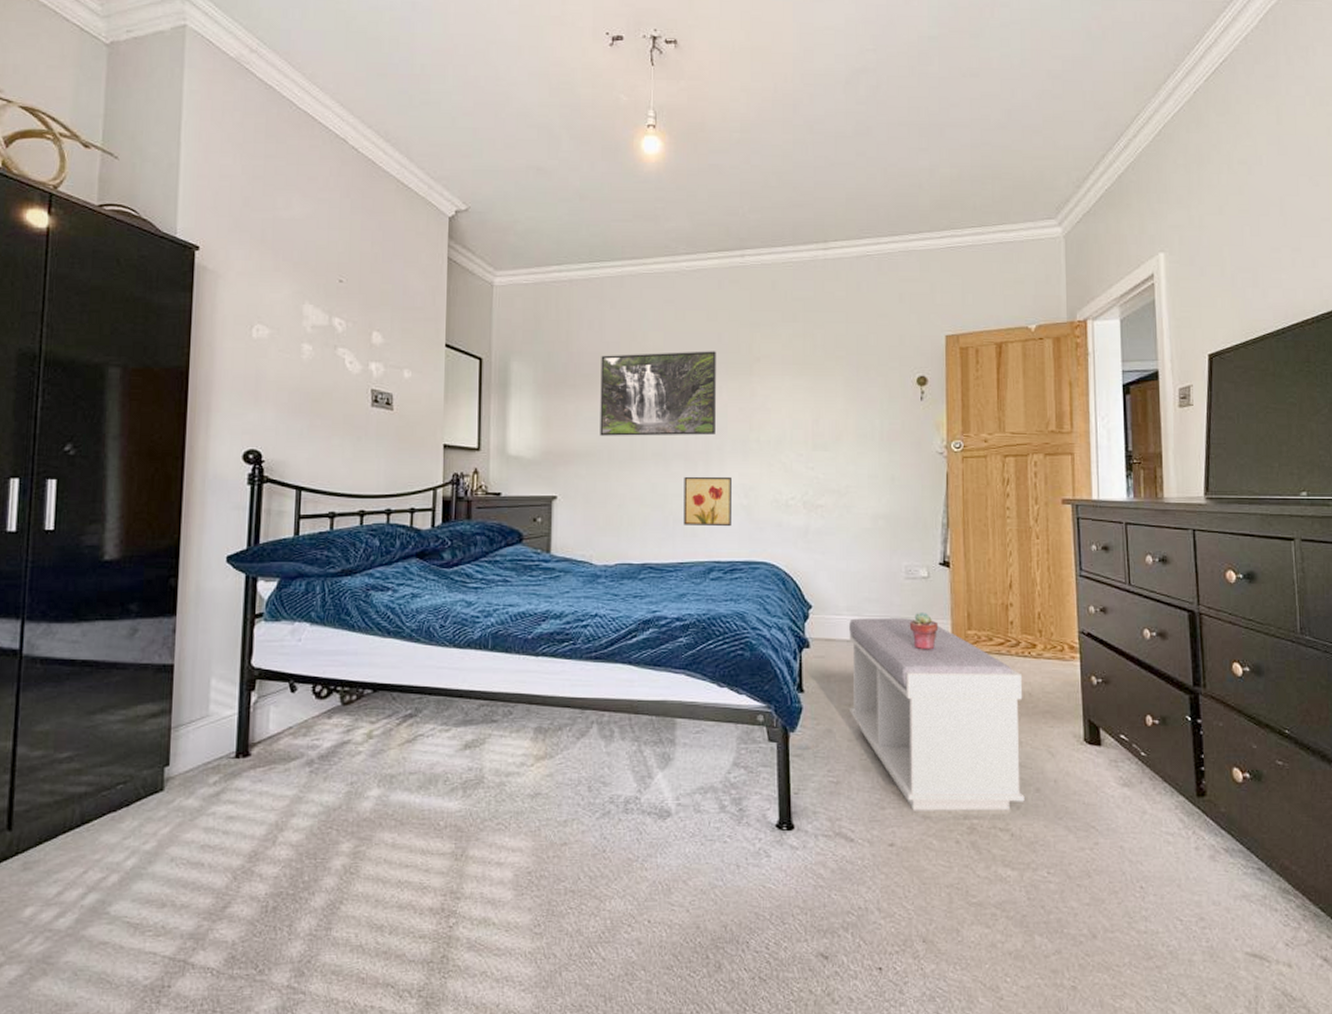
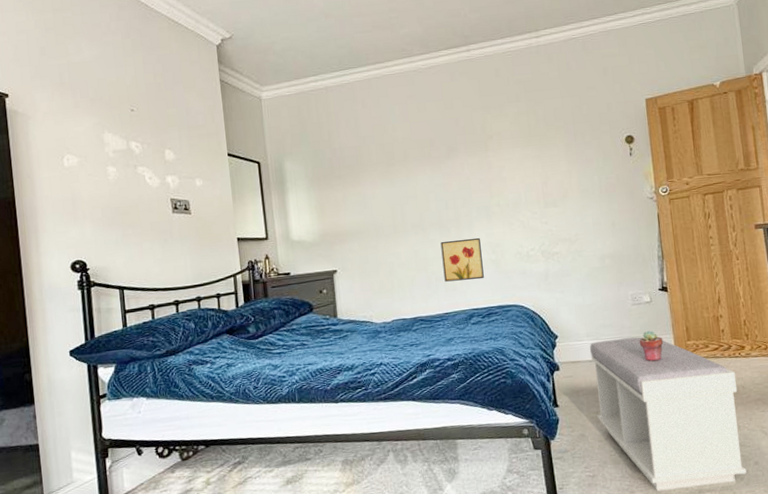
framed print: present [600,351,716,436] -> none [359,134,462,216]

